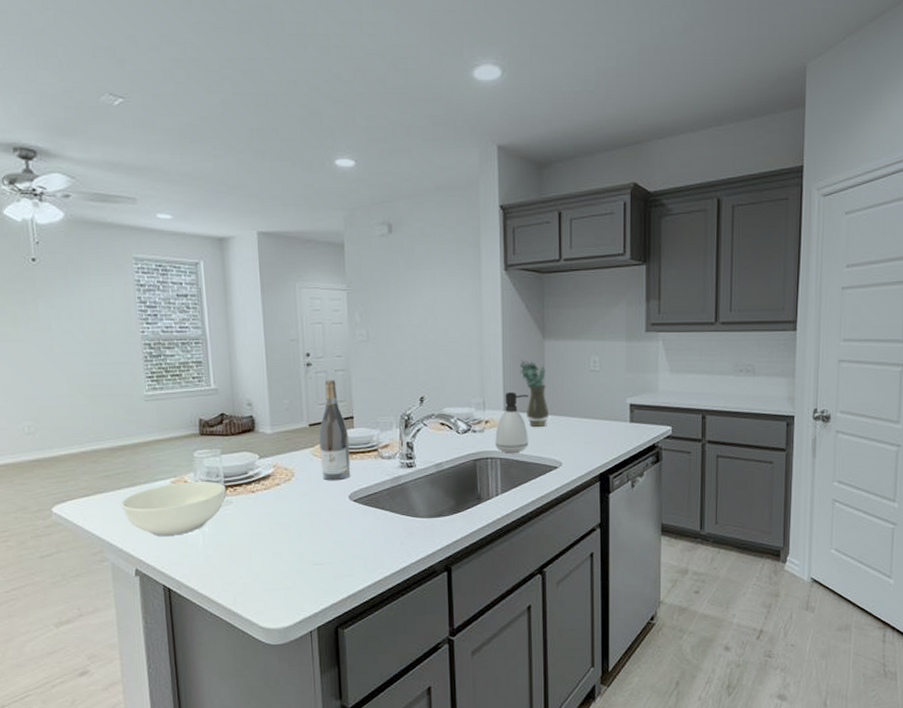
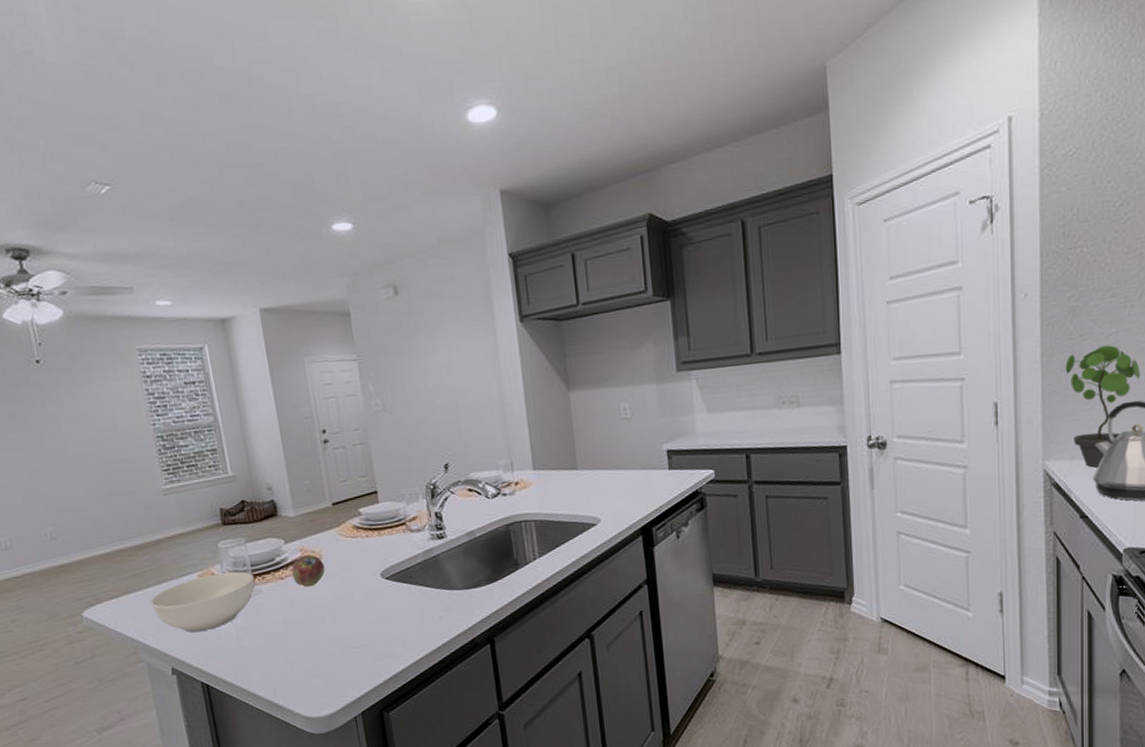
fruit: none [263,471,296,503] -> present [291,554,326,587]
wine bottle: present [319,380,351,481] -> none [343,455,381,560]
soap dispenser: present [495,391,529,454] -> none [526,449,563,515]
vase: present [520,359,550,427] -> none [545,414,582,484]

